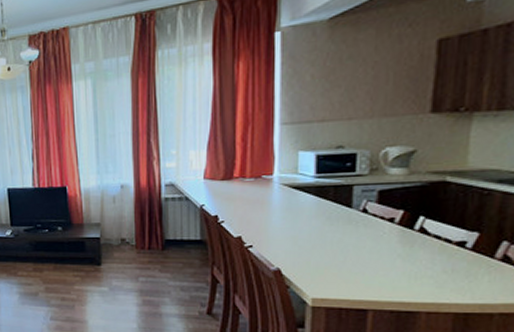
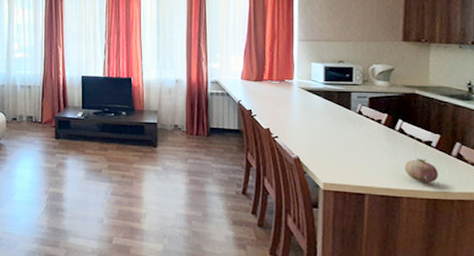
fruit: none [425,263,473,293] -> present [405,158,438,183]

